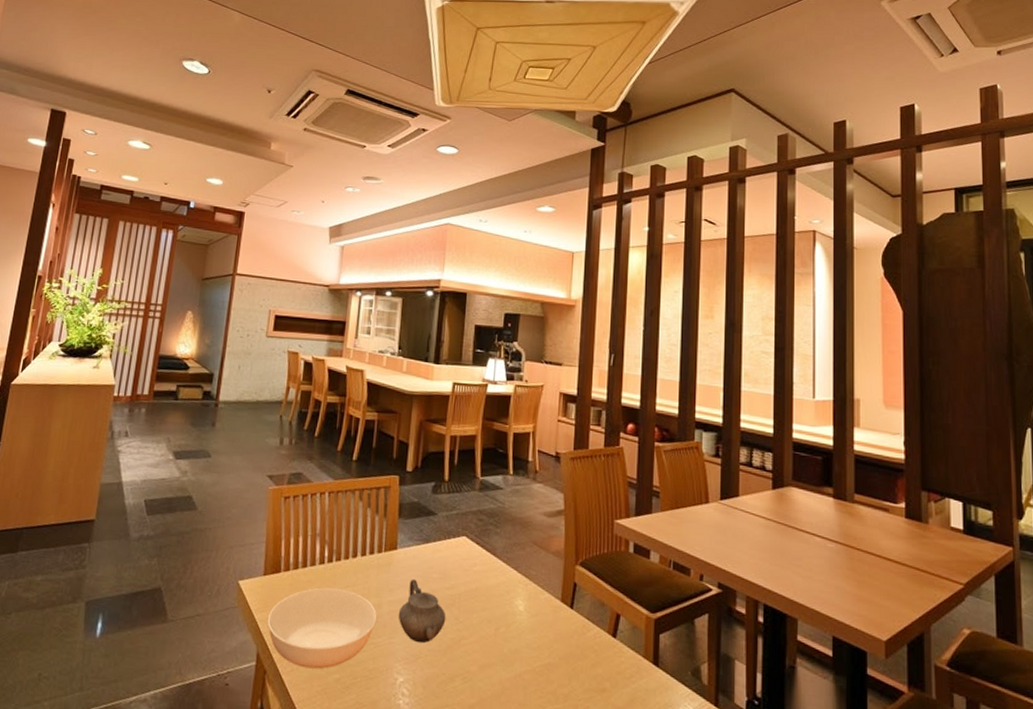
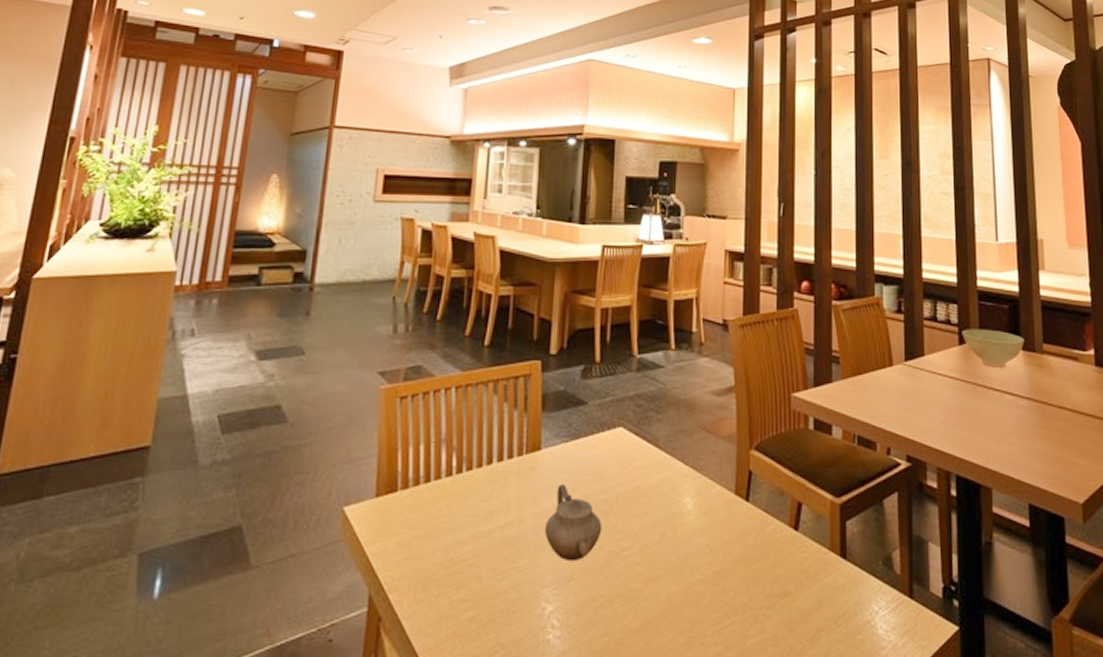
bowl: present [267,587,377,669] -> none [381,505,519,608]
bowl: none [776,475,836,513] -> present [962,329,1025,368]

